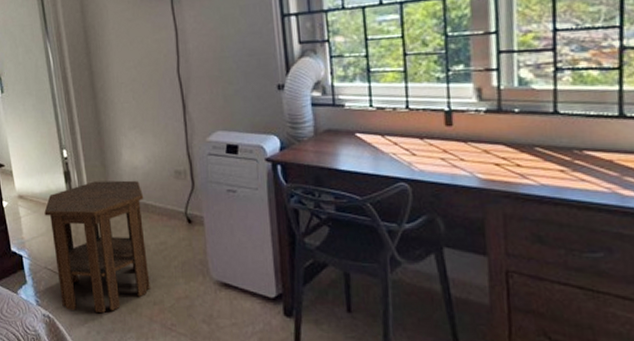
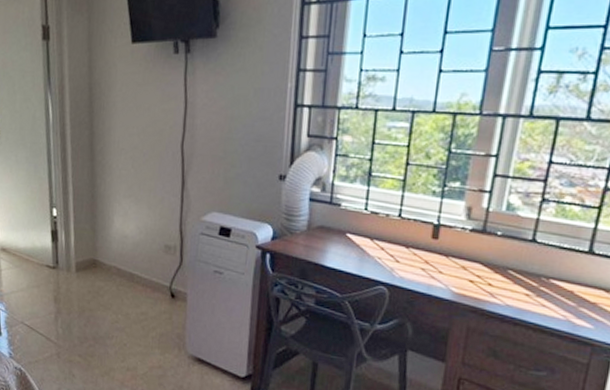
side table: present [44,180,150,313] -> none [26,244,131,372]

